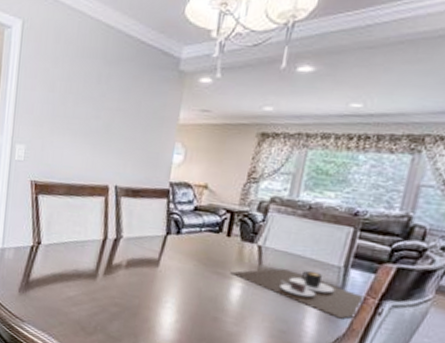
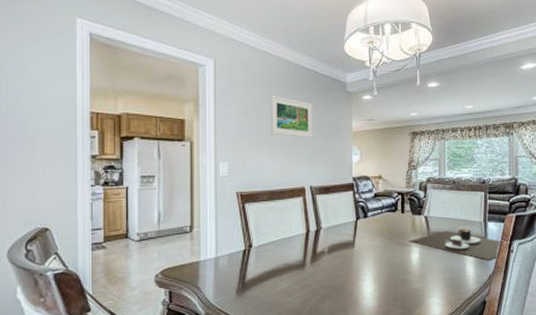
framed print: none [76,68,132,127] -> present [270,95,313,139]

